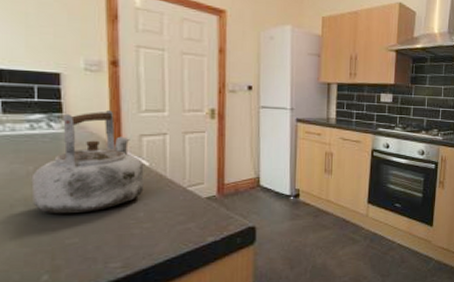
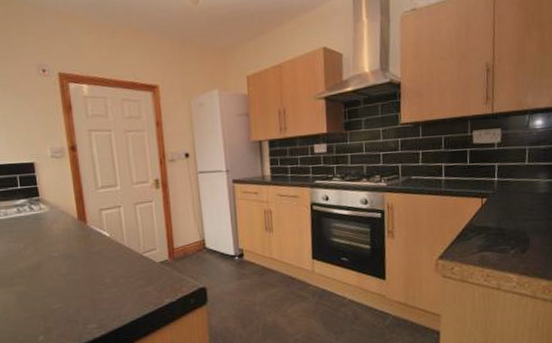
kettle: present [31,109,144,214] -> none [22,189,108,283]

